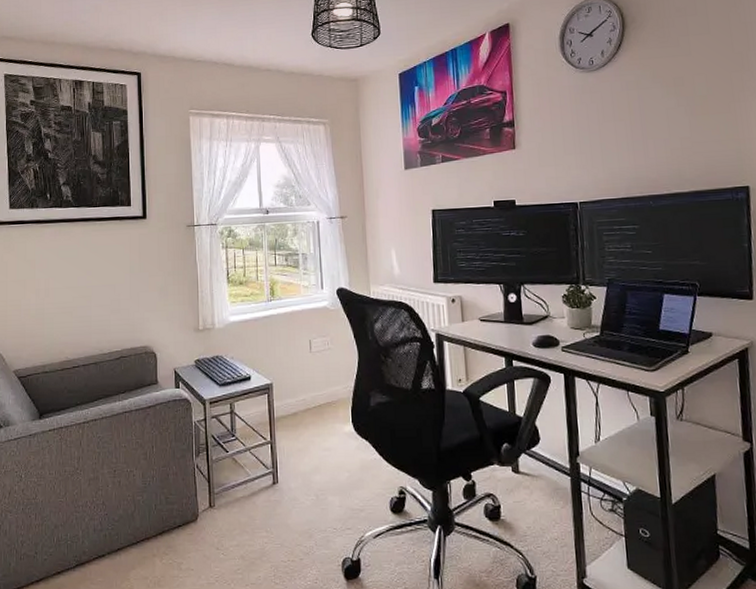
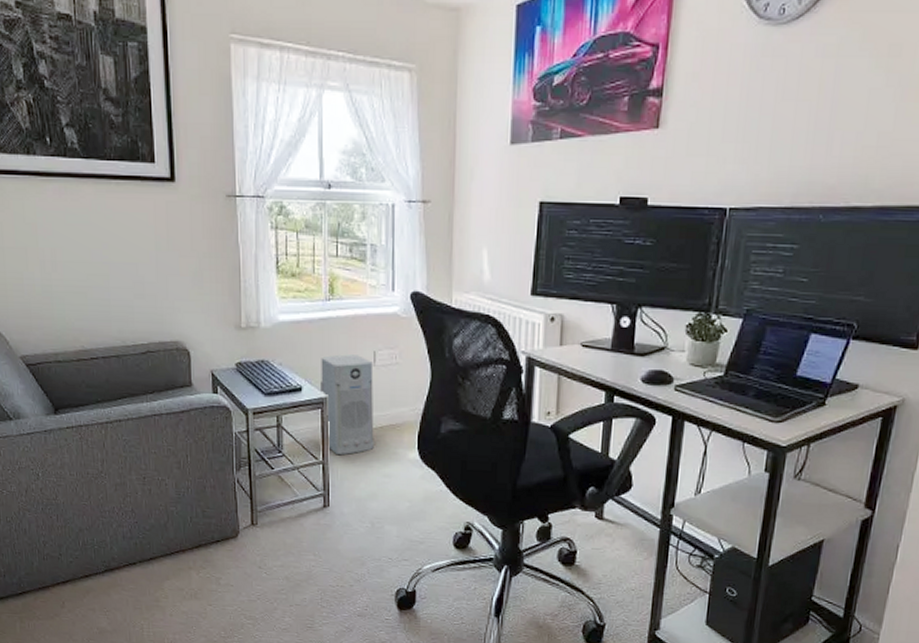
air purifier: none [266,344,314,433] -> present [321,354,374,455]

